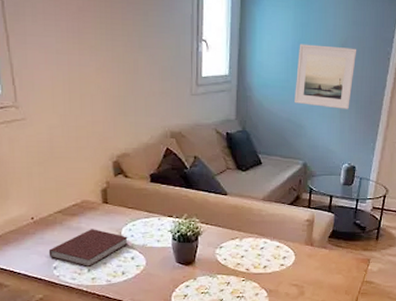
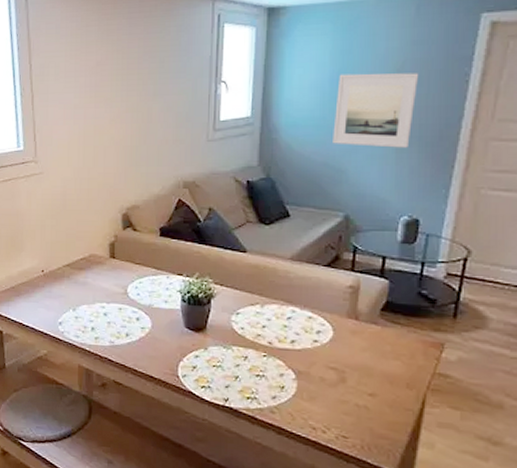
notebook: present [48,229,128,268] -> none [55,284,134,326]

